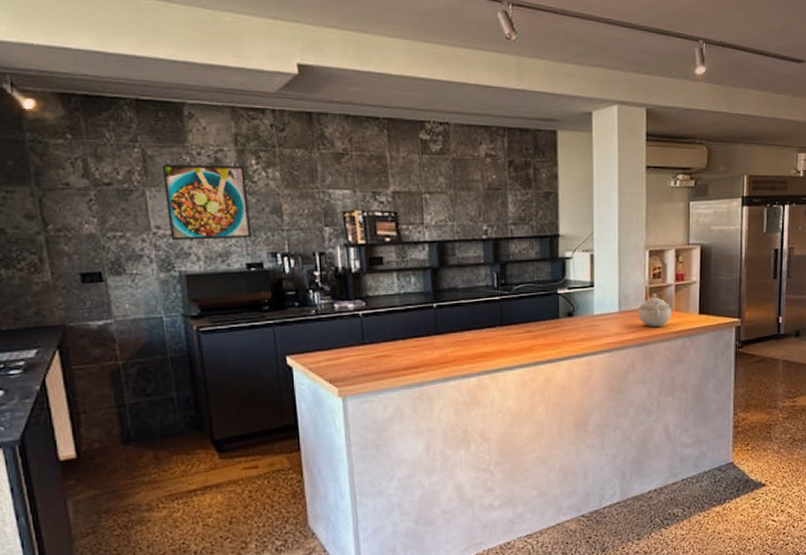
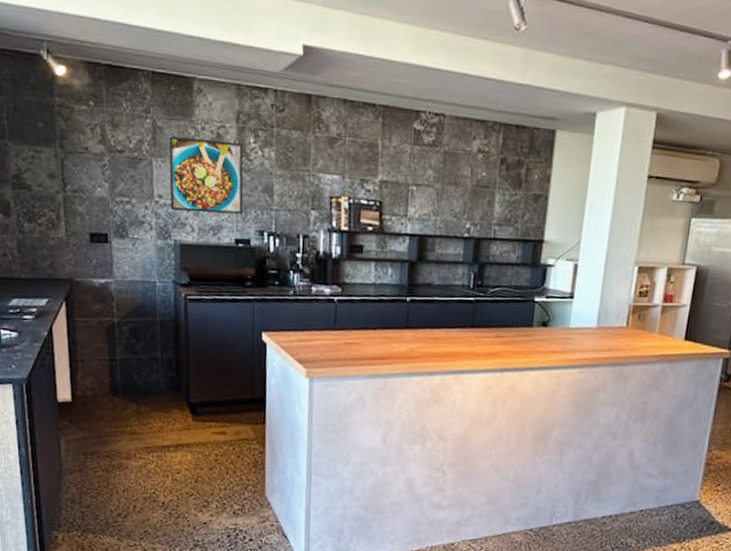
teapot: present [638,294,671,327] -> none [616,313,654,348]

